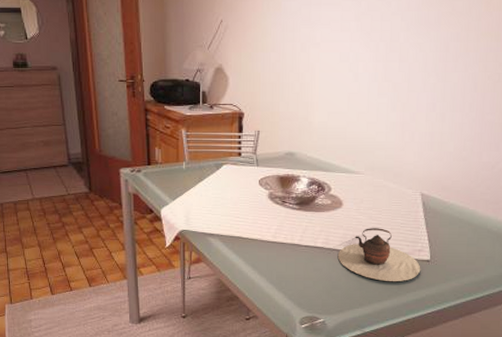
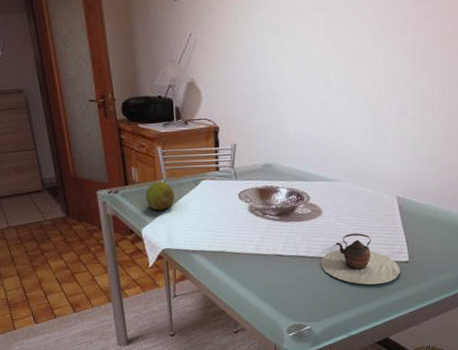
fruit: none [167,163,195,192] -> present [145,181,175,210]

